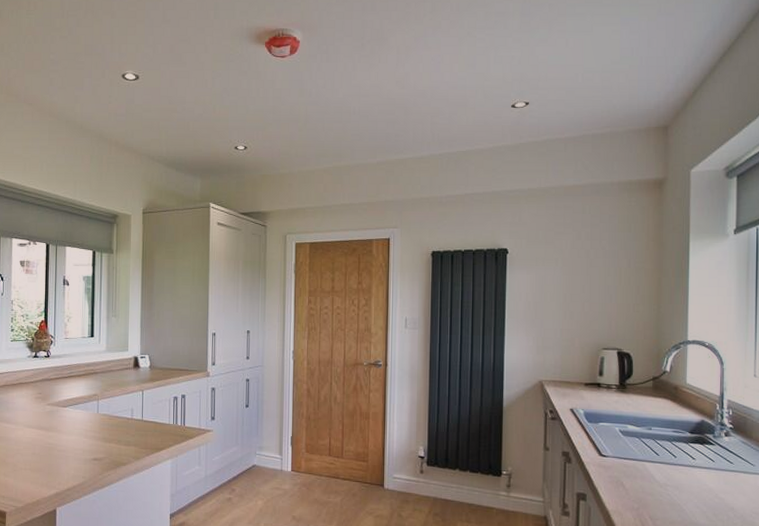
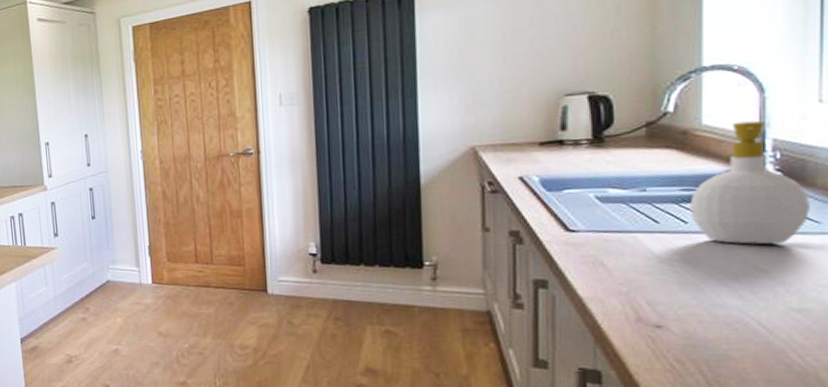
soap bottle: none [678,384,748,479] -> present [690,120,810,245]

